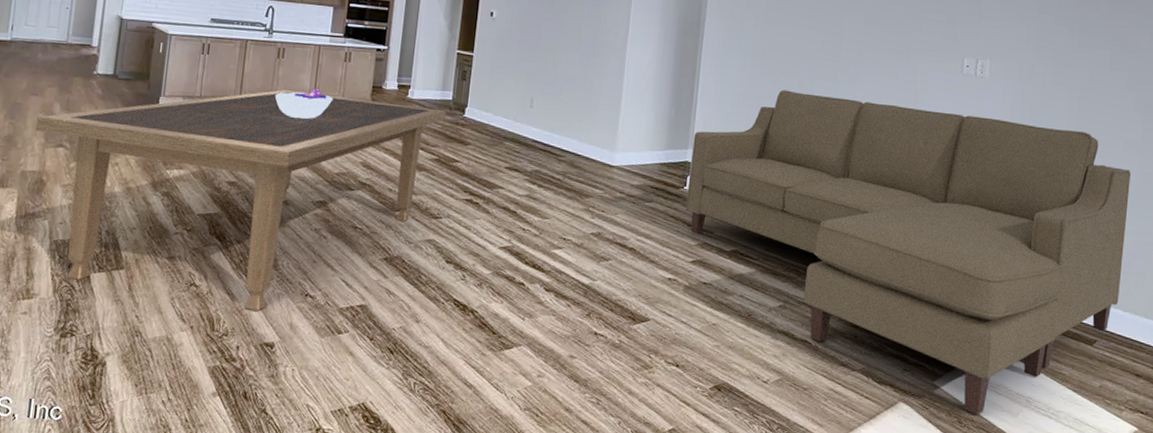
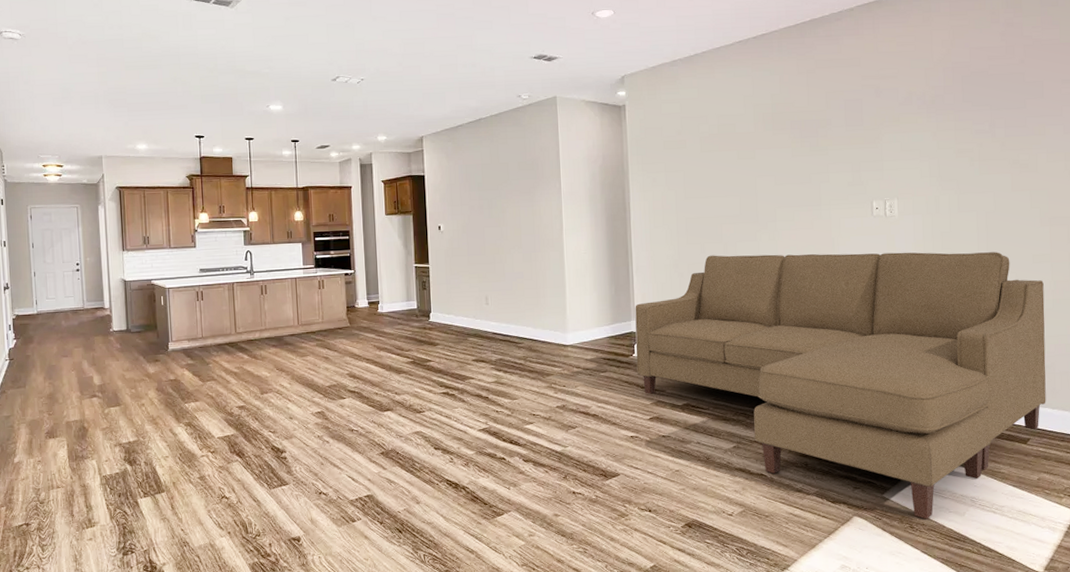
dining table: present [35,90,446,312] -> none [70,318,414,513]
decorative bowl: present [274,87,333,119] -> none [265,315,315,345]

